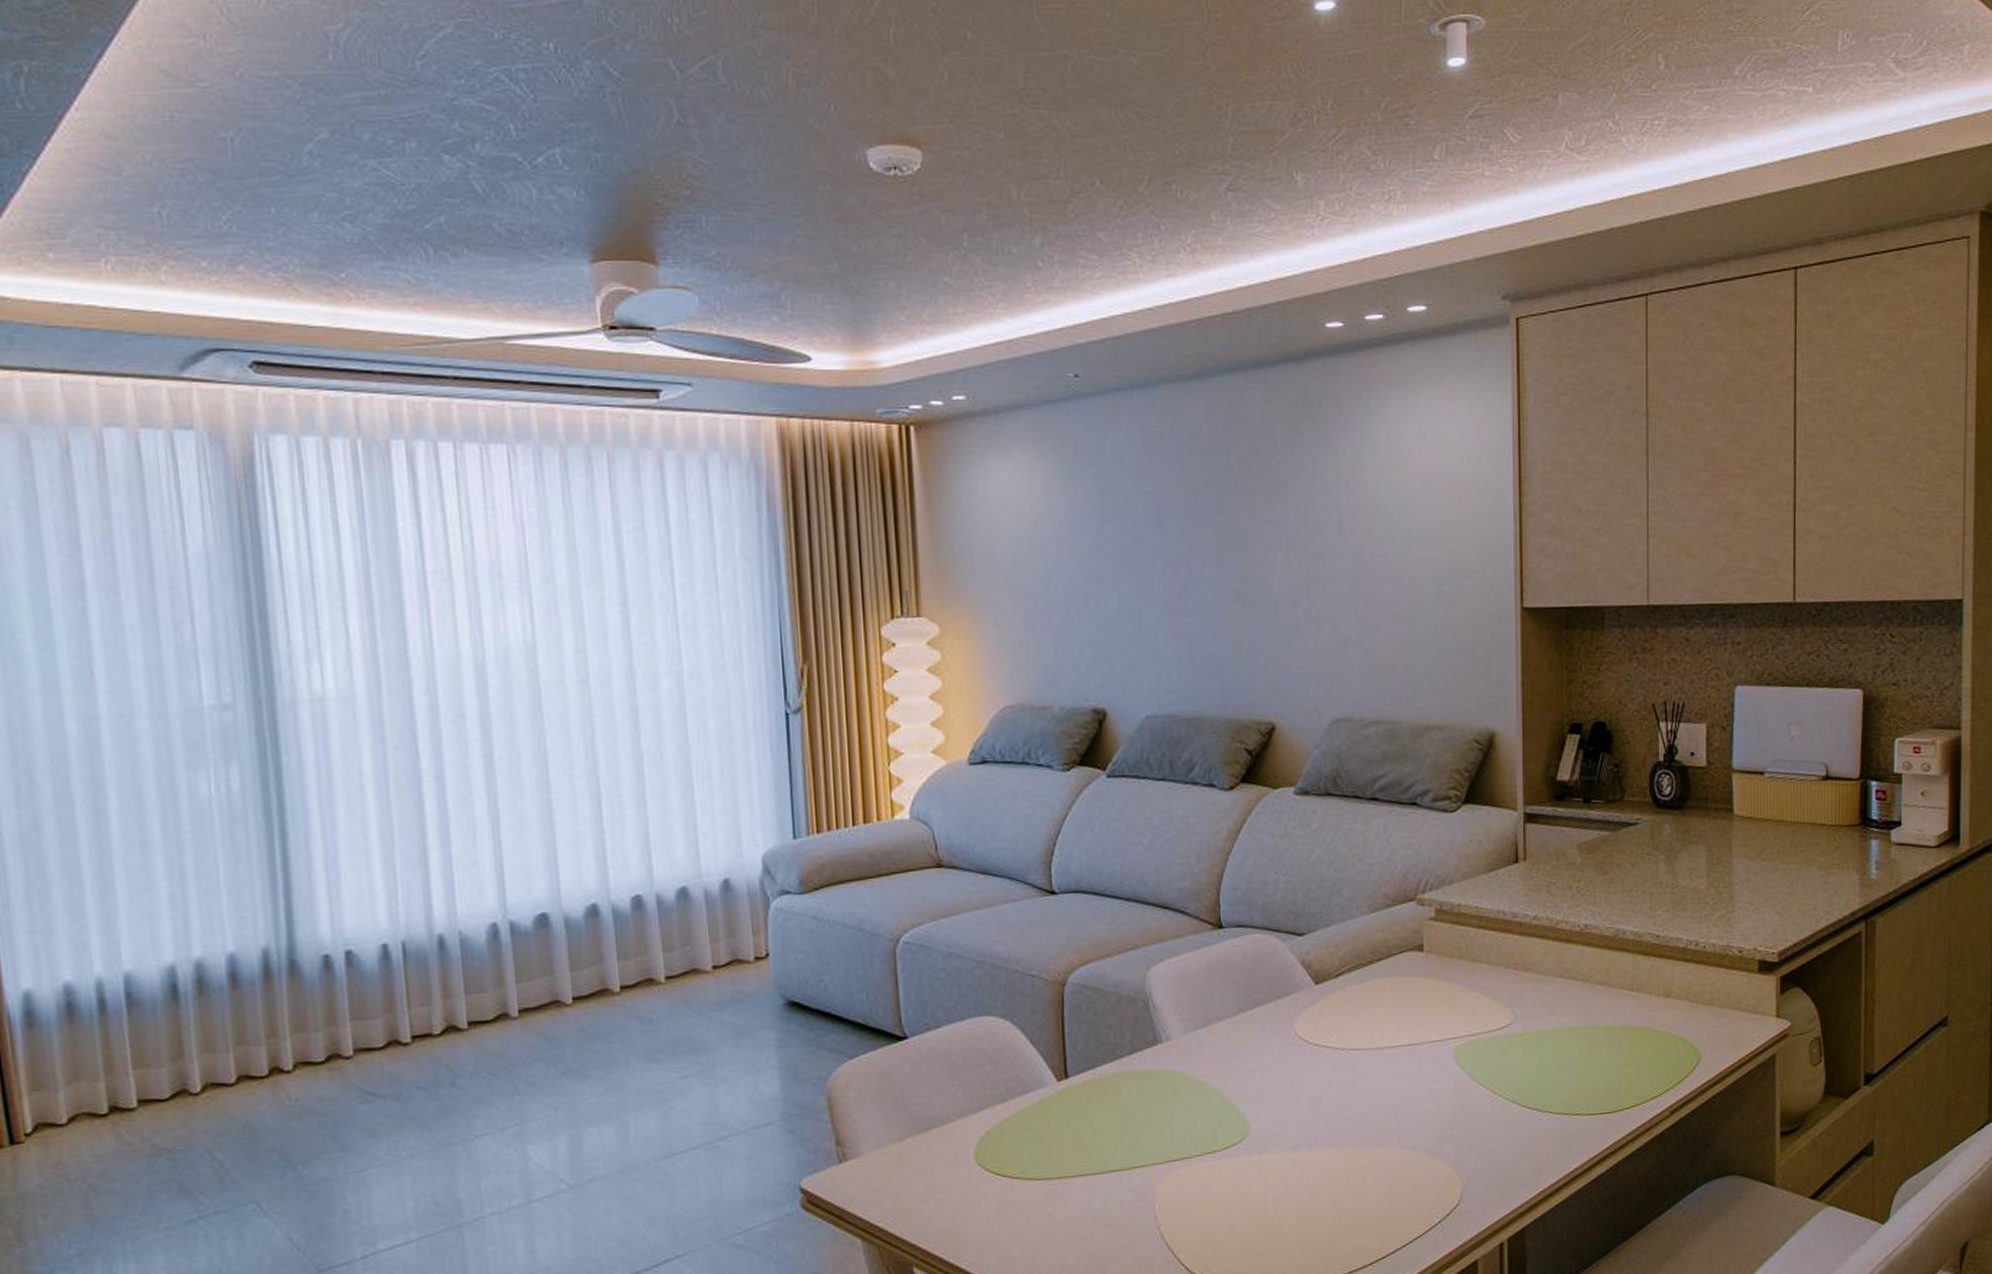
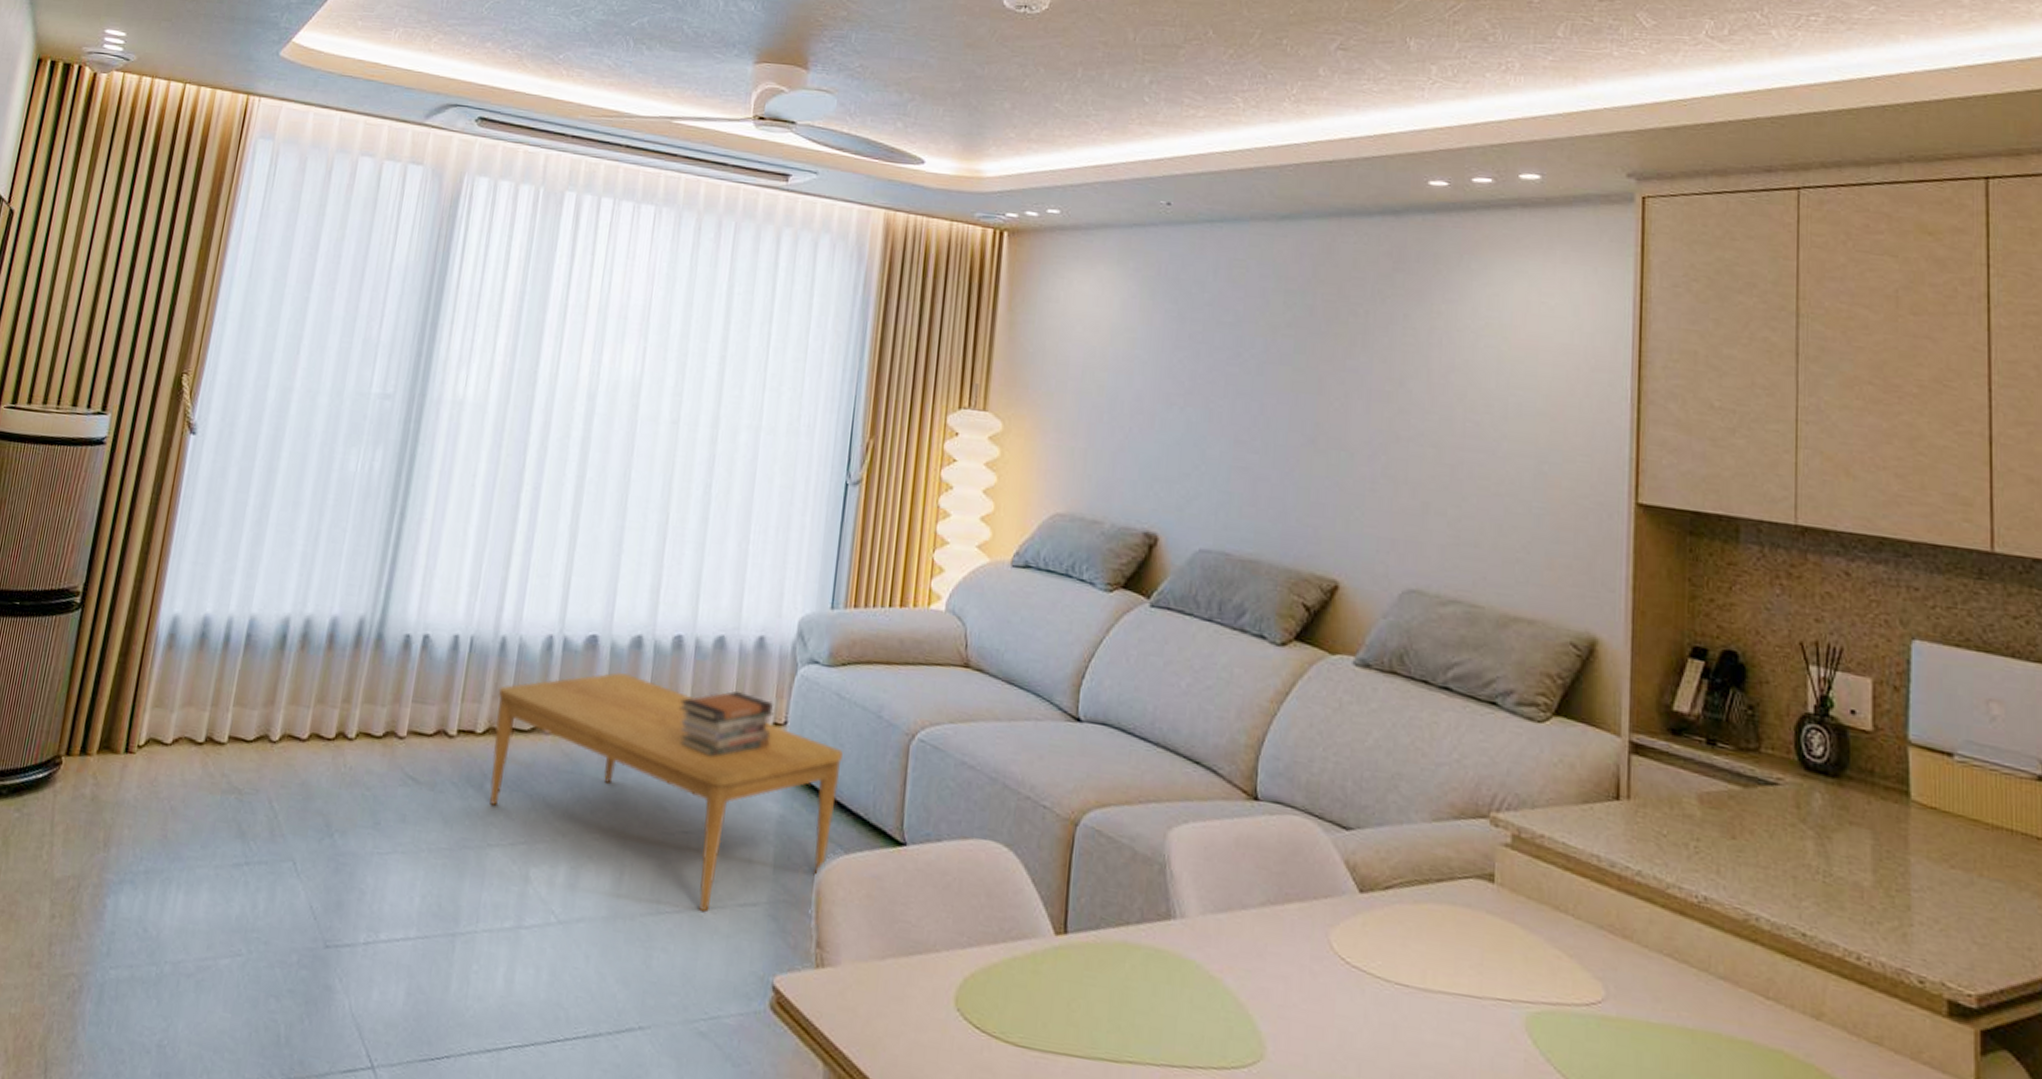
coffee table: none [447,942,833,1143] -> present [489,672,843,913]
book stack: none [653,935,755,1003] -> present [679,690,775,758]

